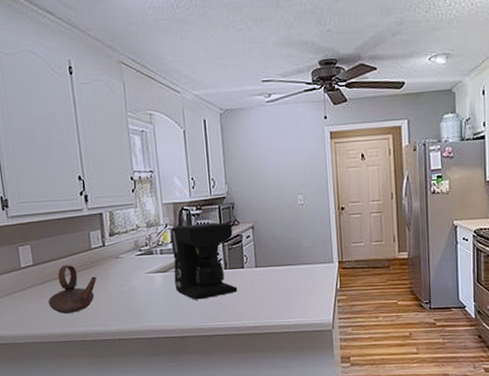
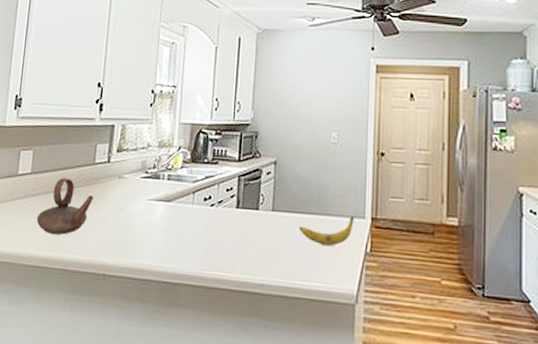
coffee maker: present [170,222,238,300] -> none [177,149,252,241]
banana: none [280,262,325,289] -> present [300,216,355,246]

